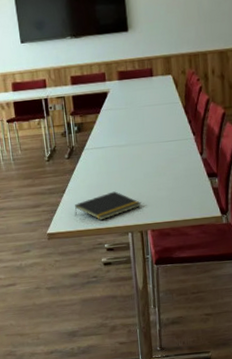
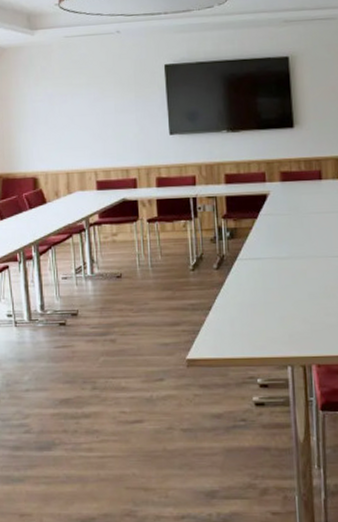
notepad: present [74,191,141,221] -> none [221,313,305,348]

